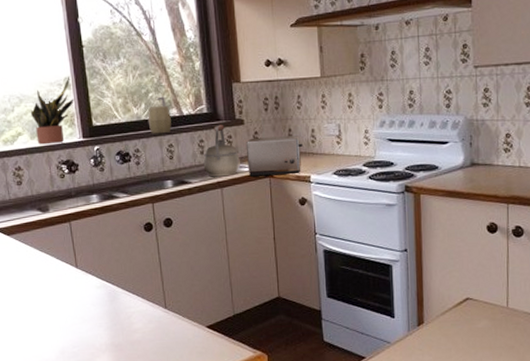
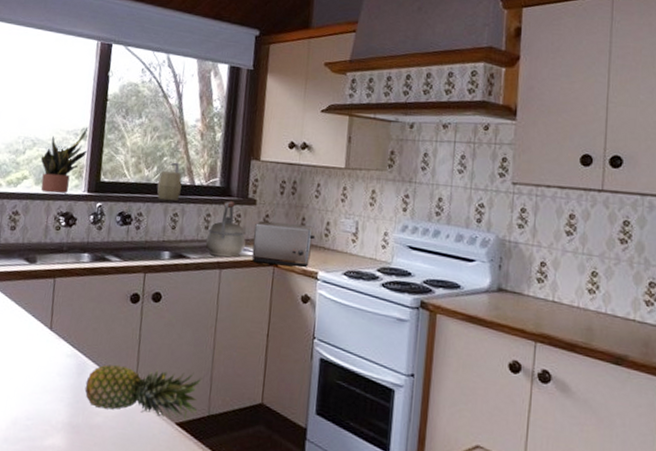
fruit: none [119,282,224,326] -> present [84,364,203,422]

